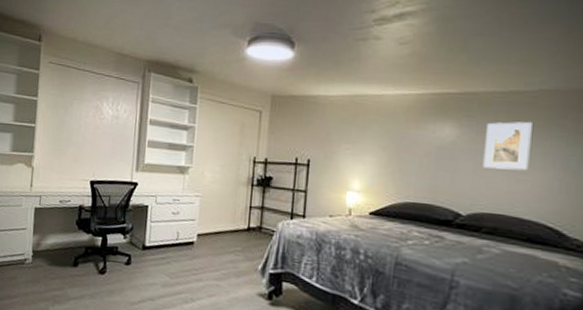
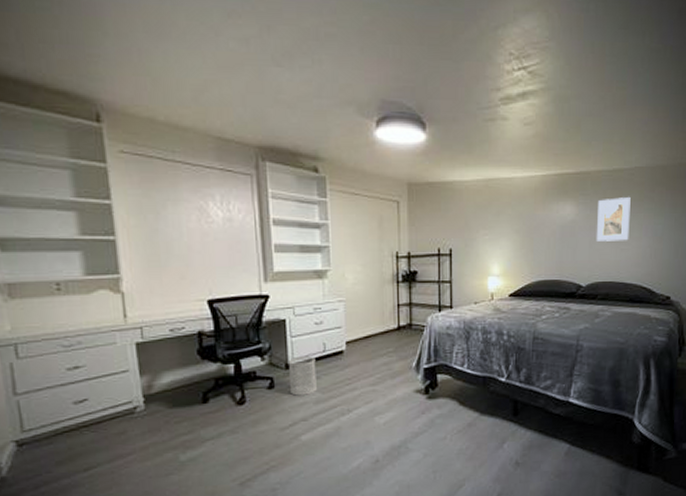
wastebasket: none [143,240,169,277] -> present [288,356,317,396]

